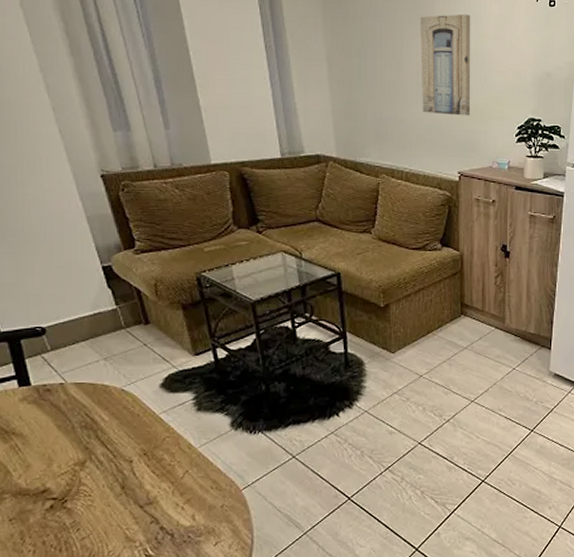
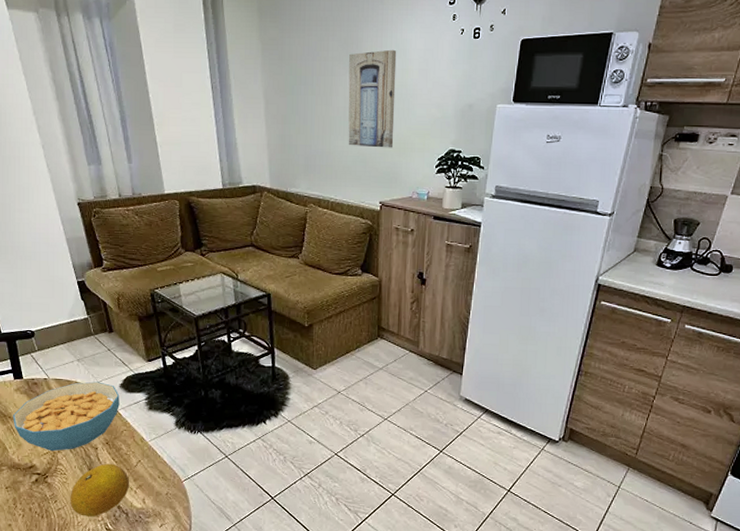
cereal bowl: none [18,383,160,470] -> present [13,381,120,452]
fruit: none [97,477,175,544] -> present [70,463,130,517]

